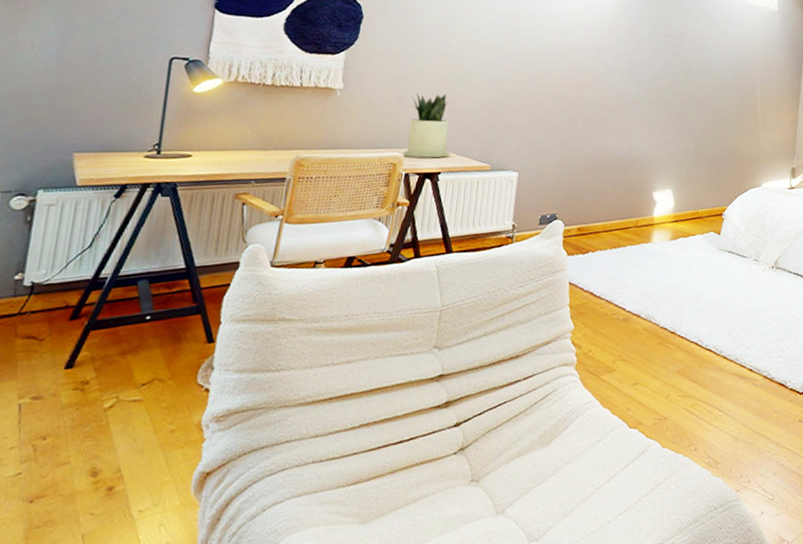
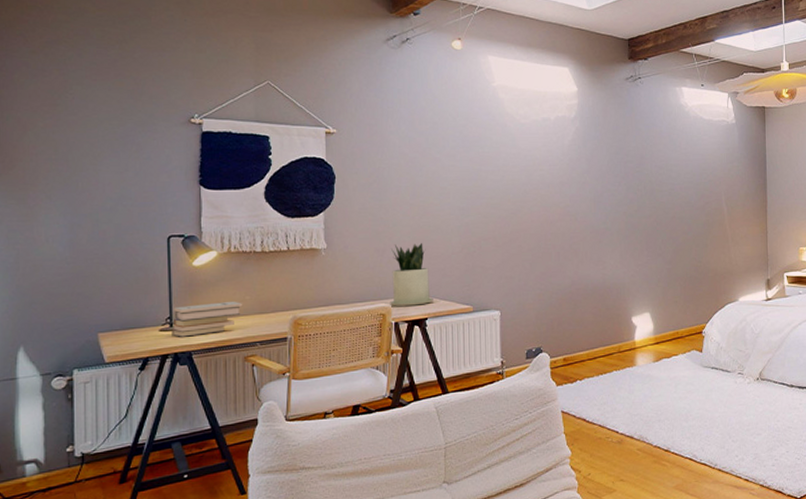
books: none [157,133,243,167] -> present [171,301,243,337]

